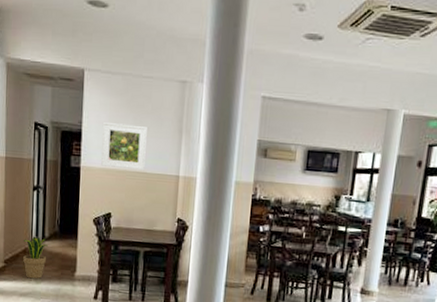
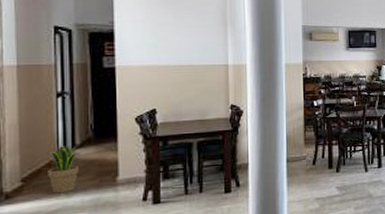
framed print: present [101,121,147,171] -> none [139,20,190,64]

